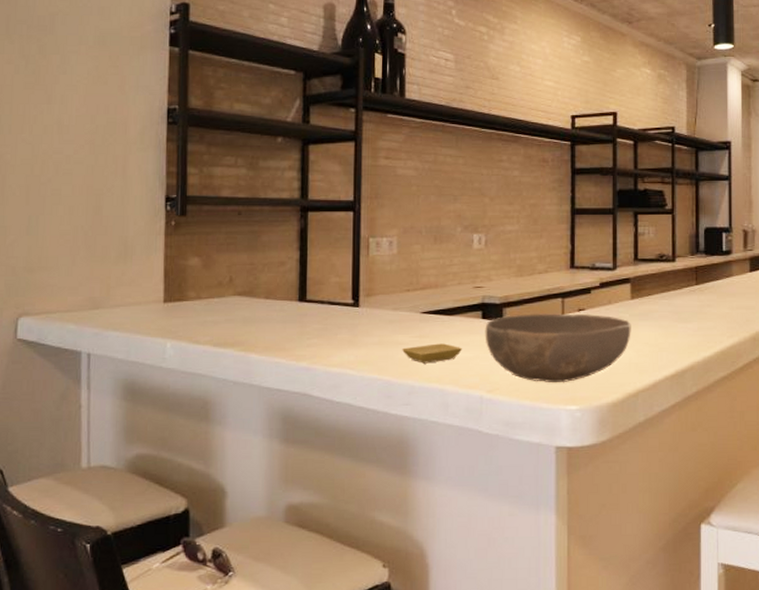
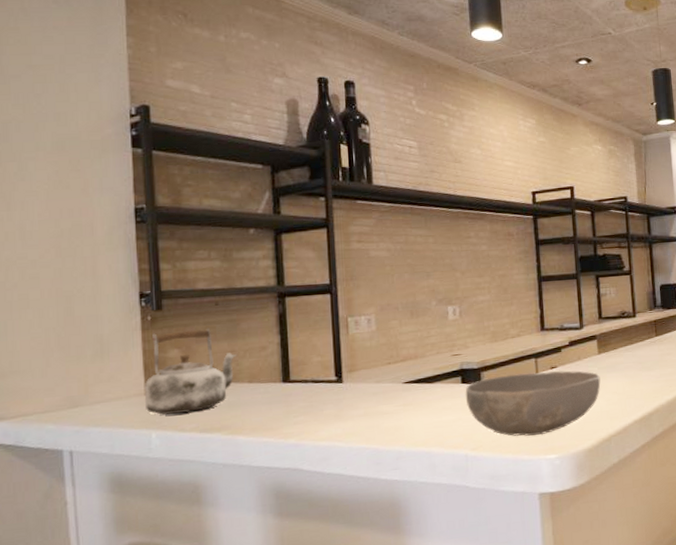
kettle: none [162,238,256,324] -> present [144,328,237,415]
saucer: present [402,343,462,364] -> none [388,409,445,430]

